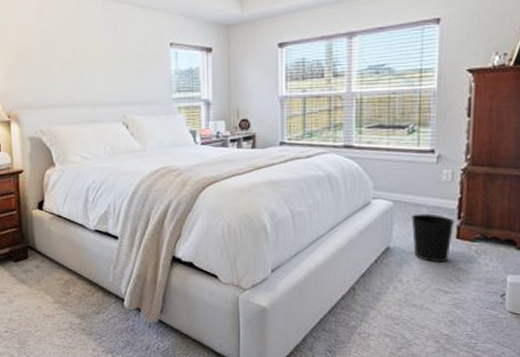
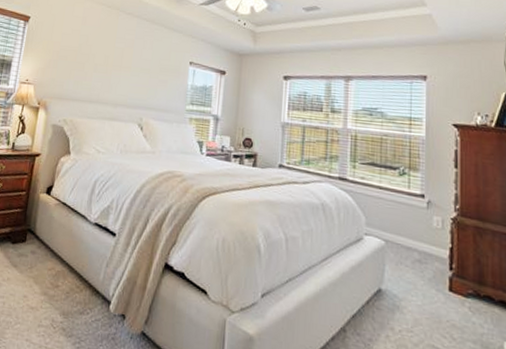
wastebasket: present [411,214,455,263] -> none [403,257,447,316]

